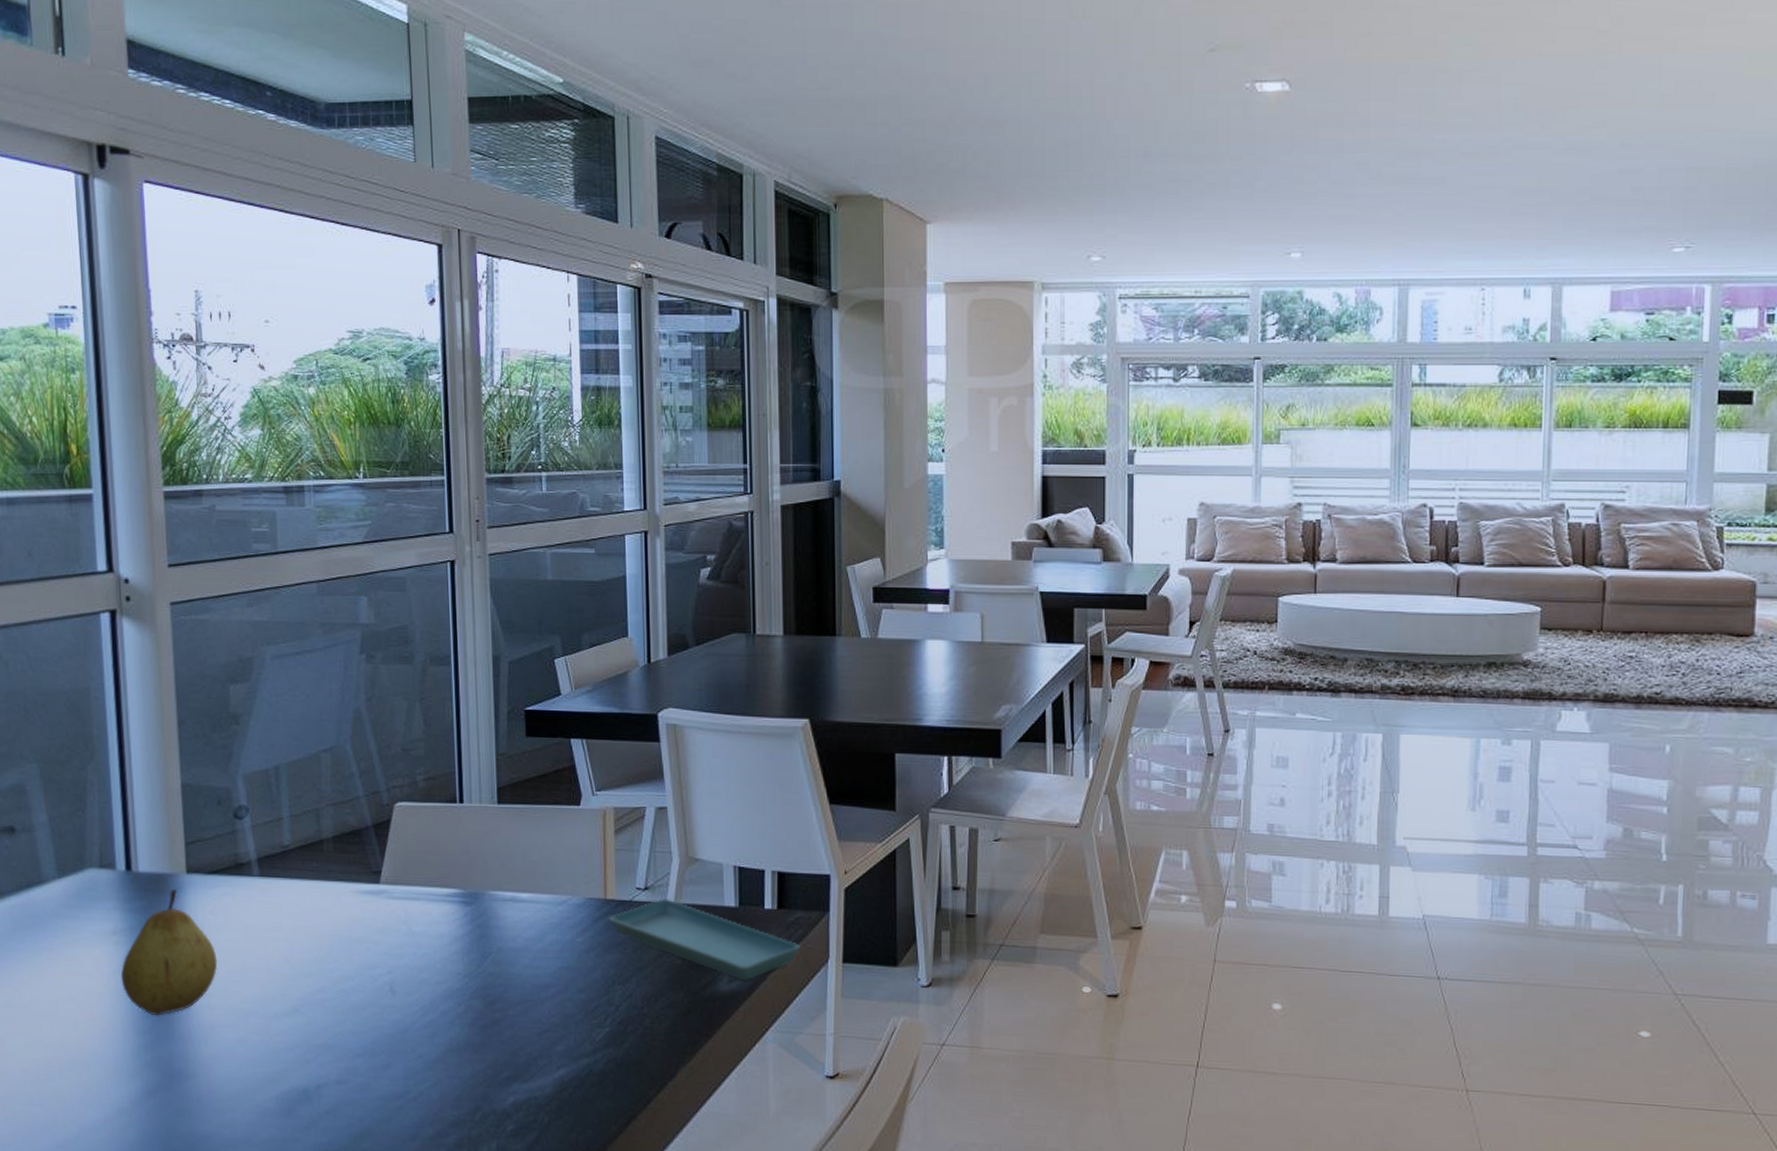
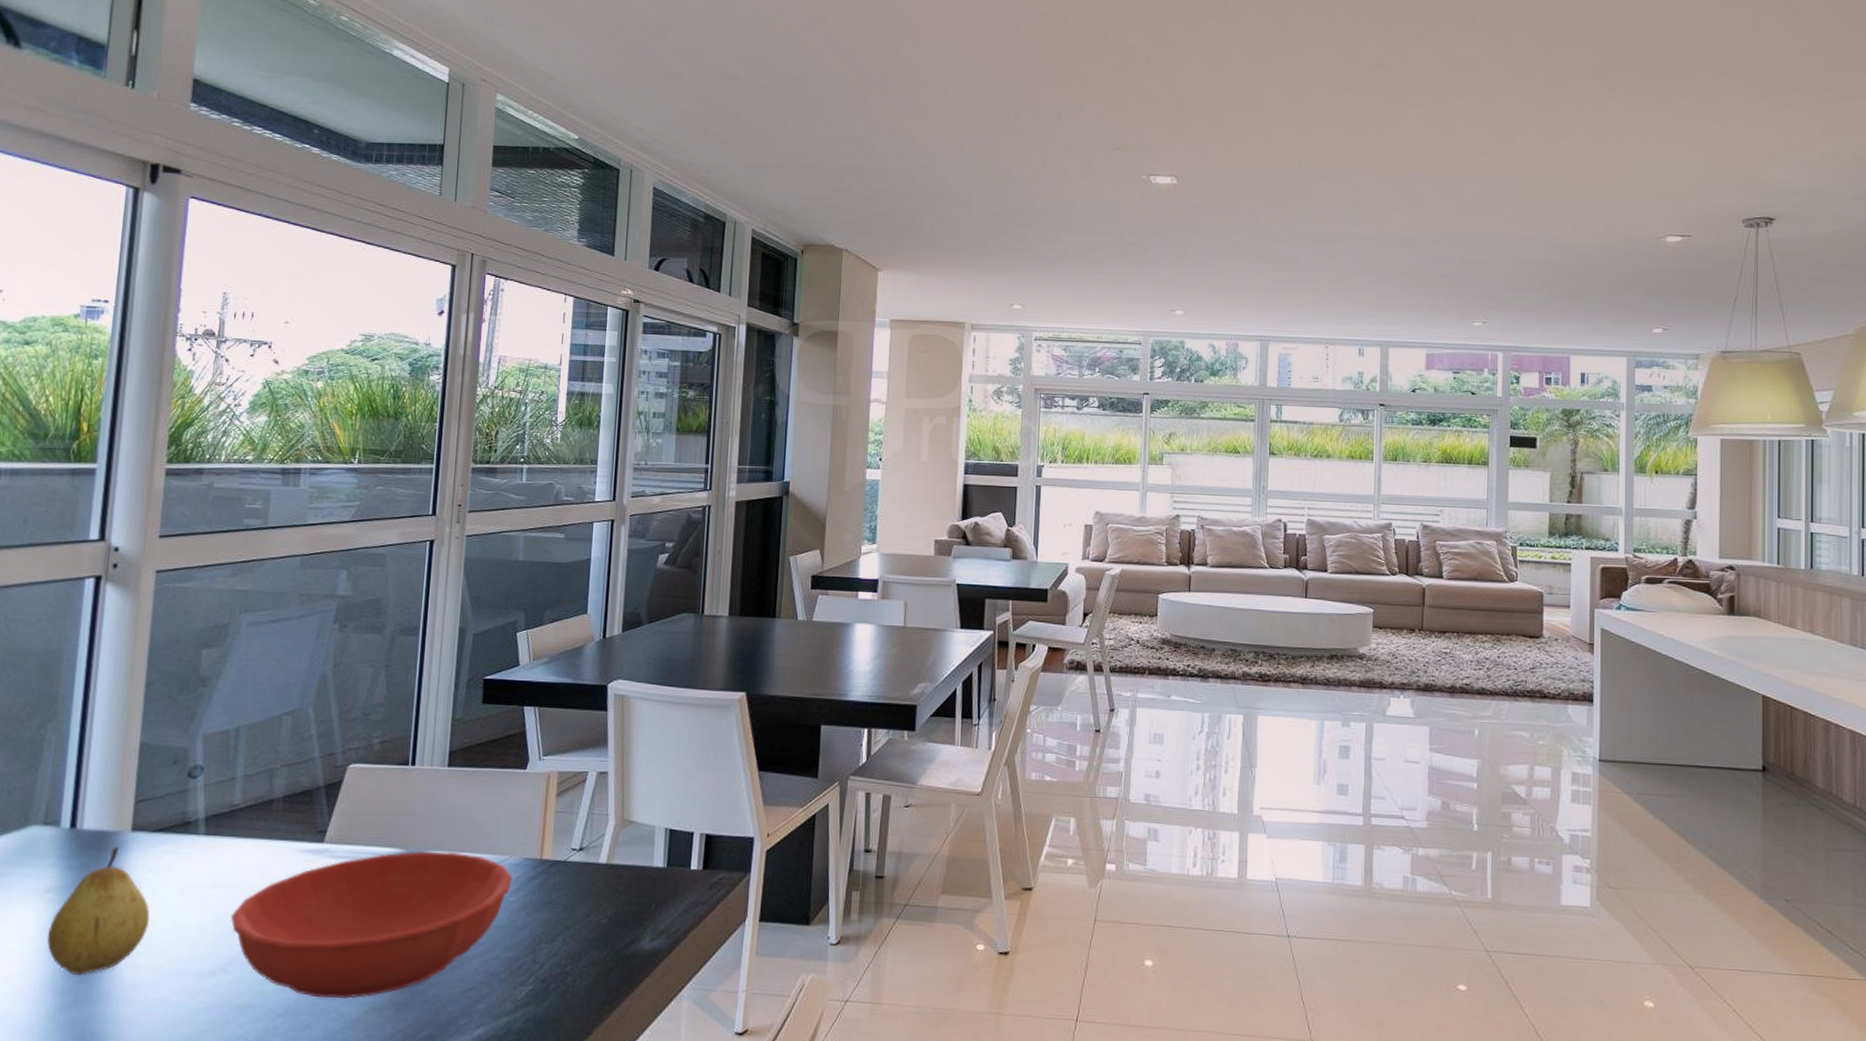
bowl: none [297,891,579,1040] -> present [231,851,513,1000]
saucer: present [609,897,801,981] -> none [542,858,721,939]

